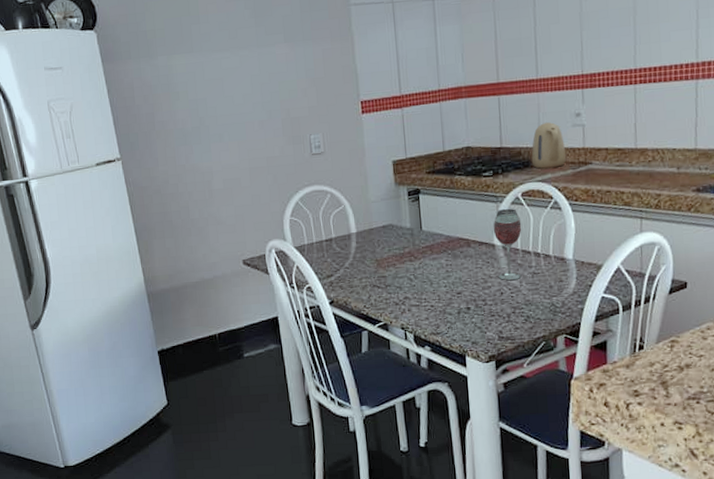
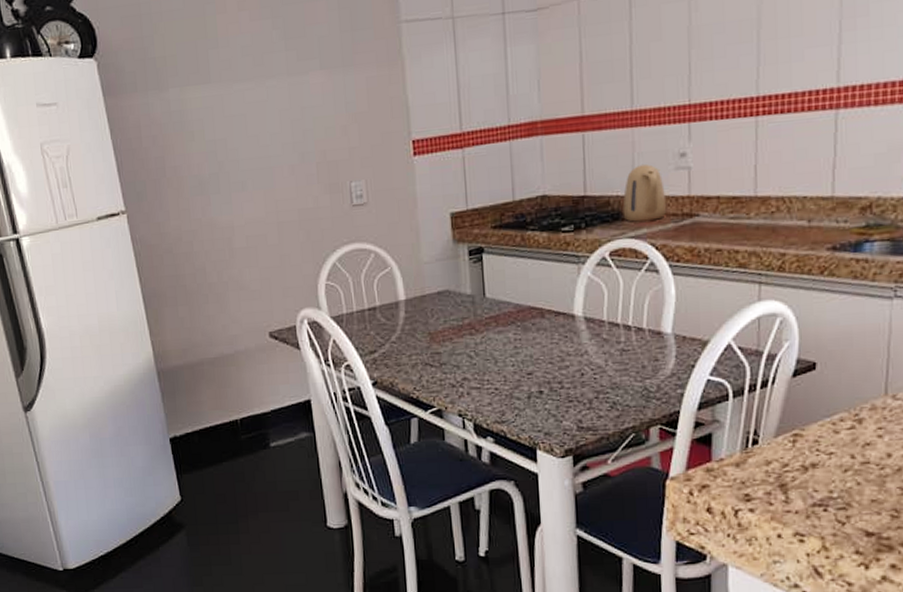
wineglass: present [493,208,522,280] -> none [573,271,609,358]

